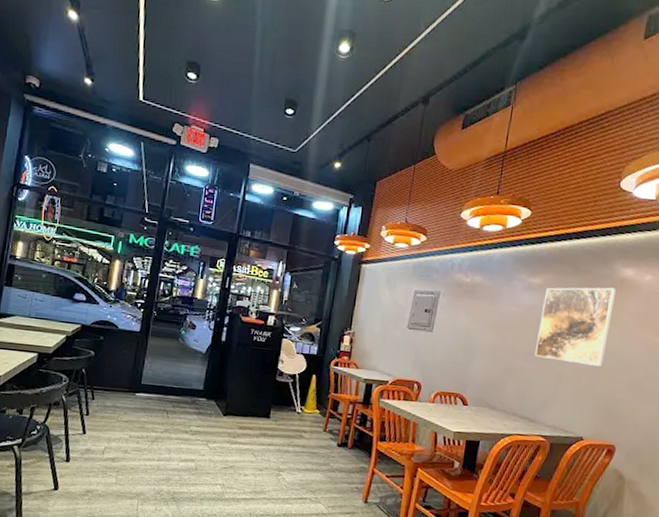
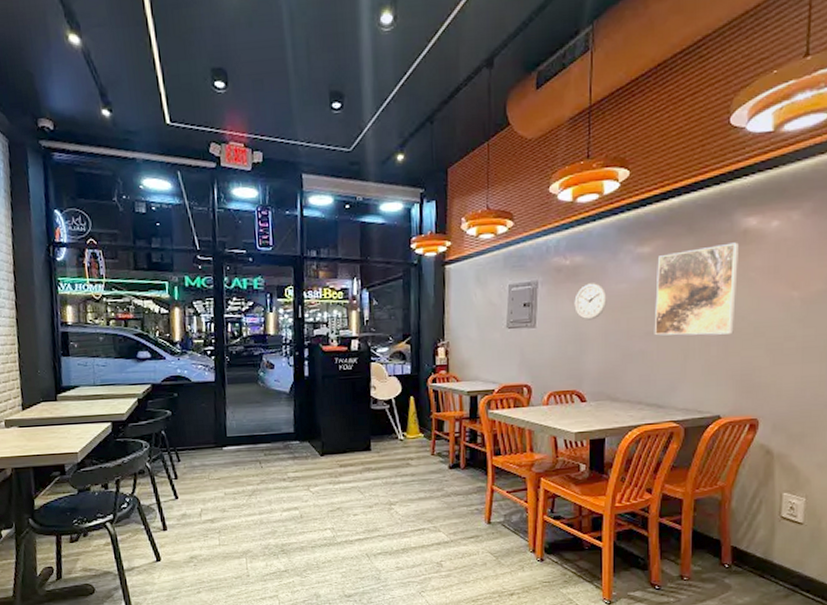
wall clock: none [469,301,499,334] -> present [574,283,607,320]

